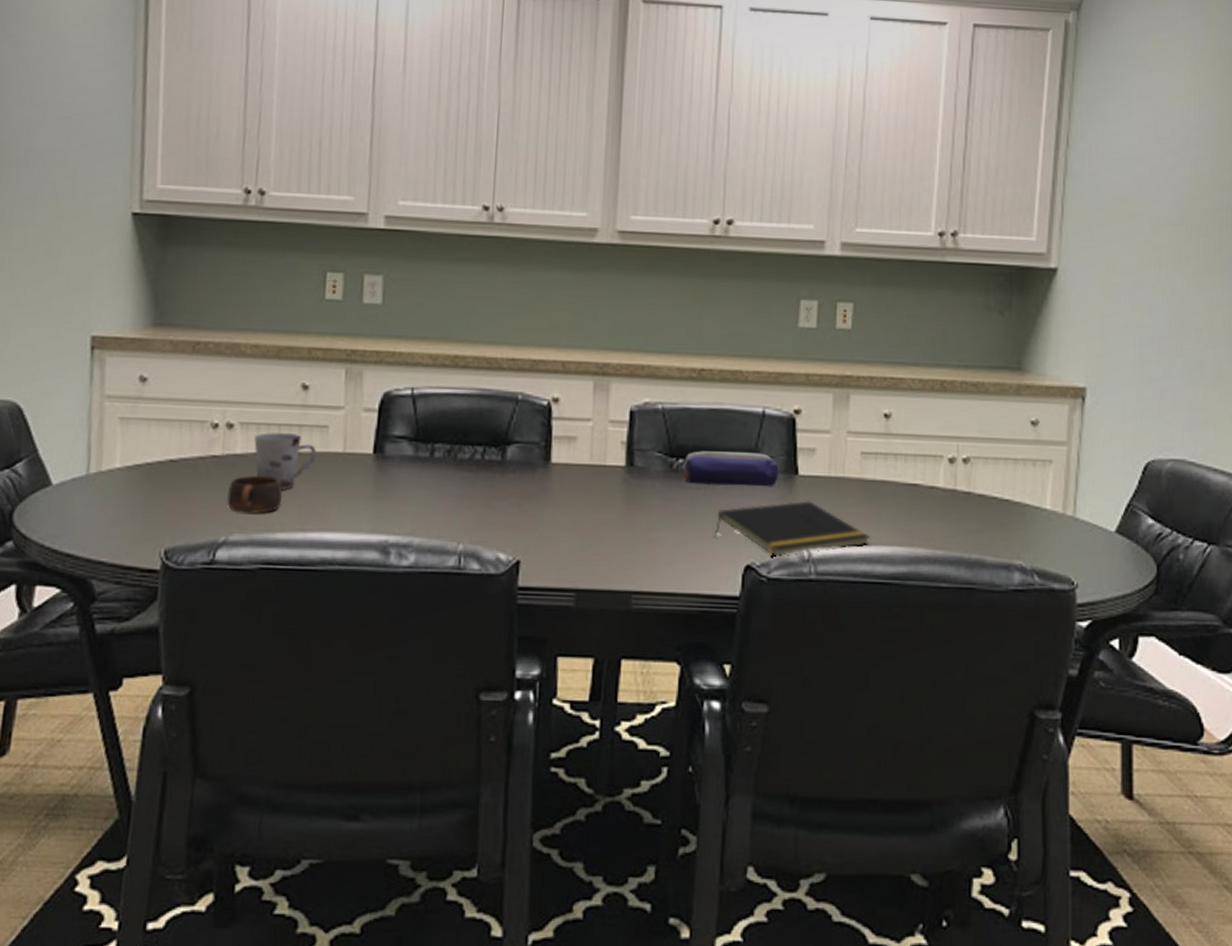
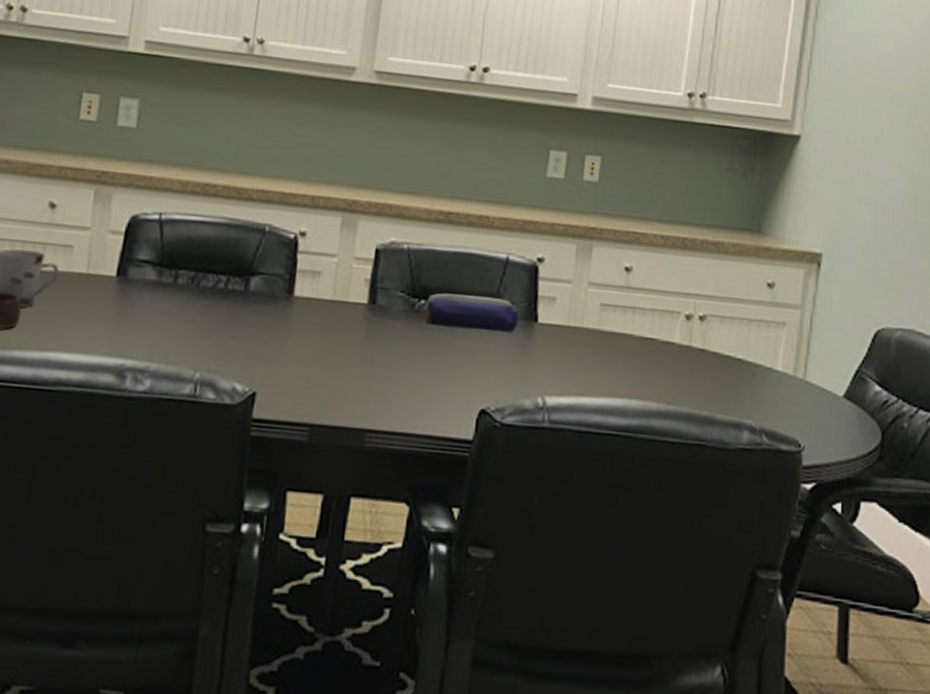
notepad: present [714,501,870,557] -> none [451,348,604,403]

